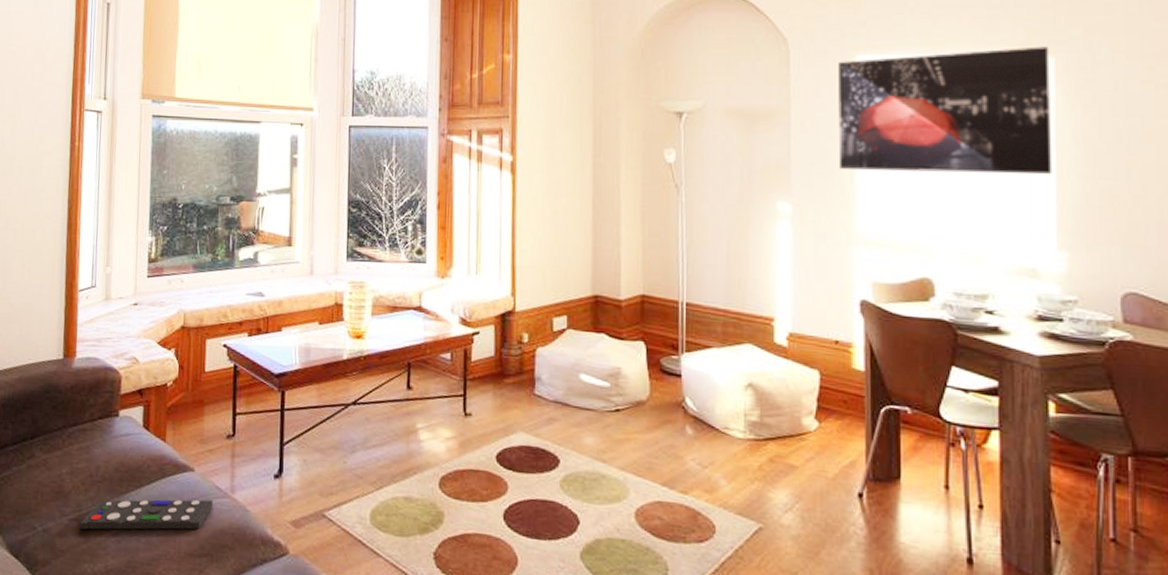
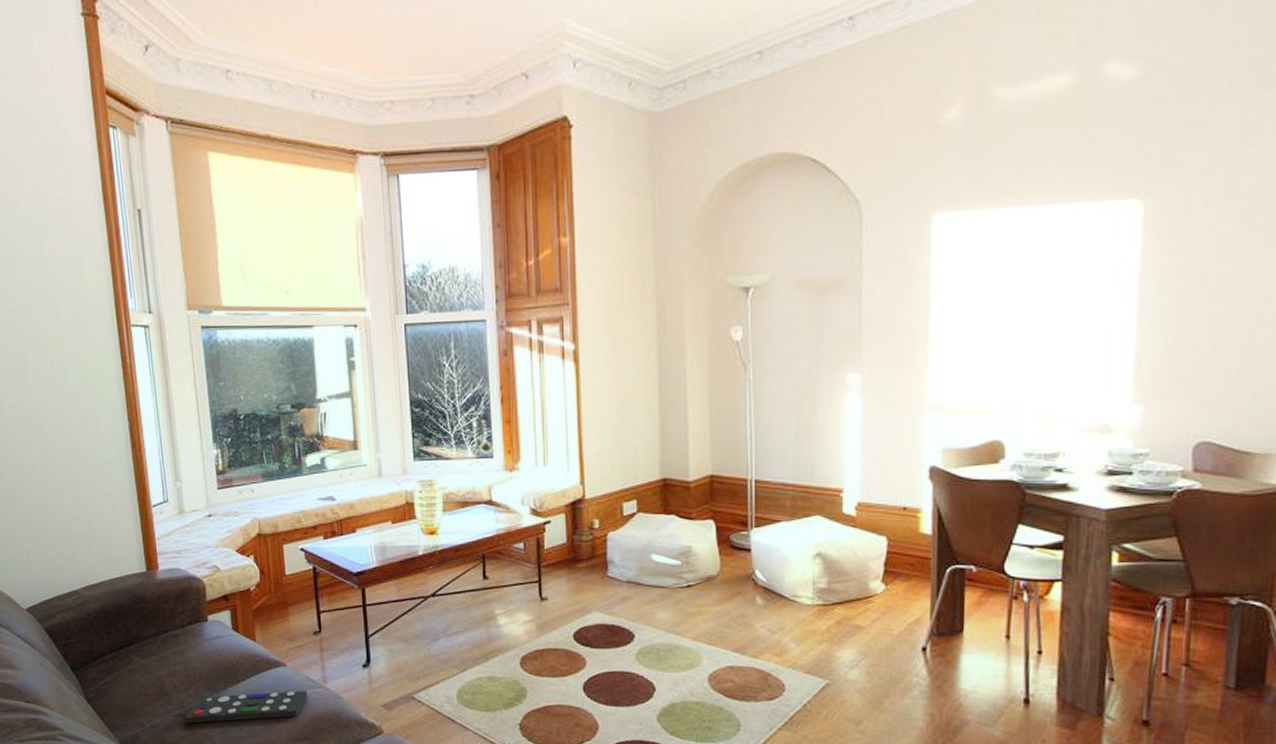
wall art: present [838,46,1053,174] -> none [911,190,1140,335]

